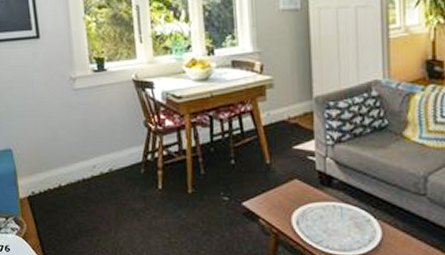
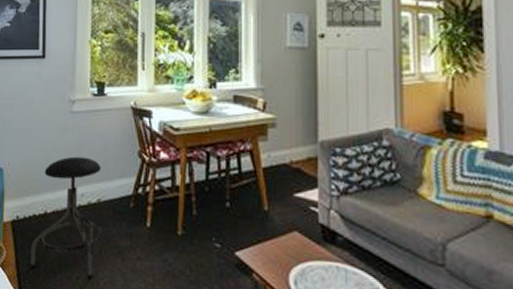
stool: none [50,131,119,241] -> present [30,156,104,280]

